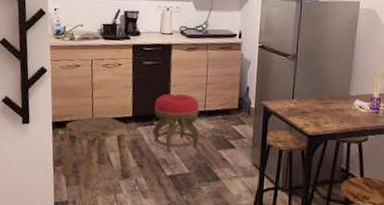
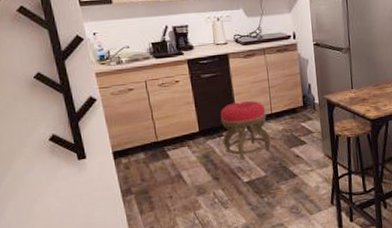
stool: present [60,116,133,190] -> none [128,136,210,214]

